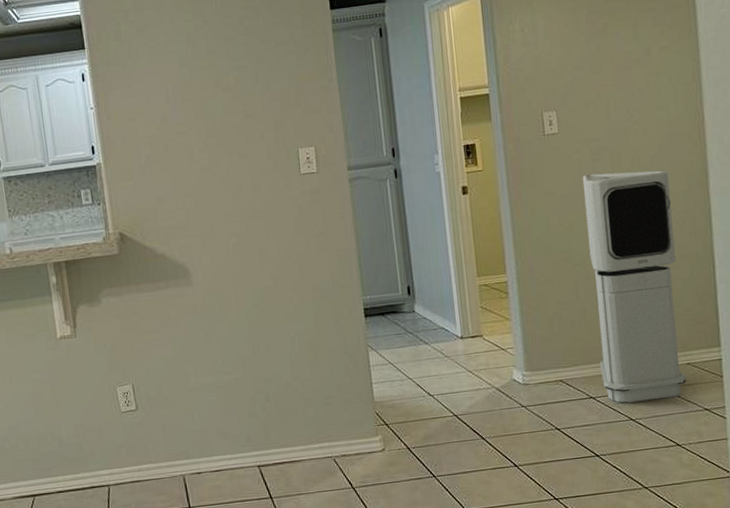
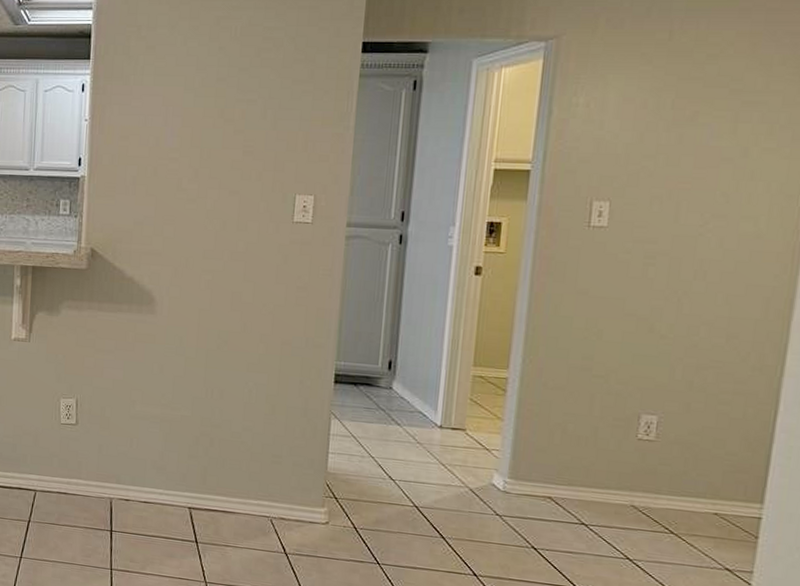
air purifier: present [582,170,686,403] -> none [600,279,740,547]

